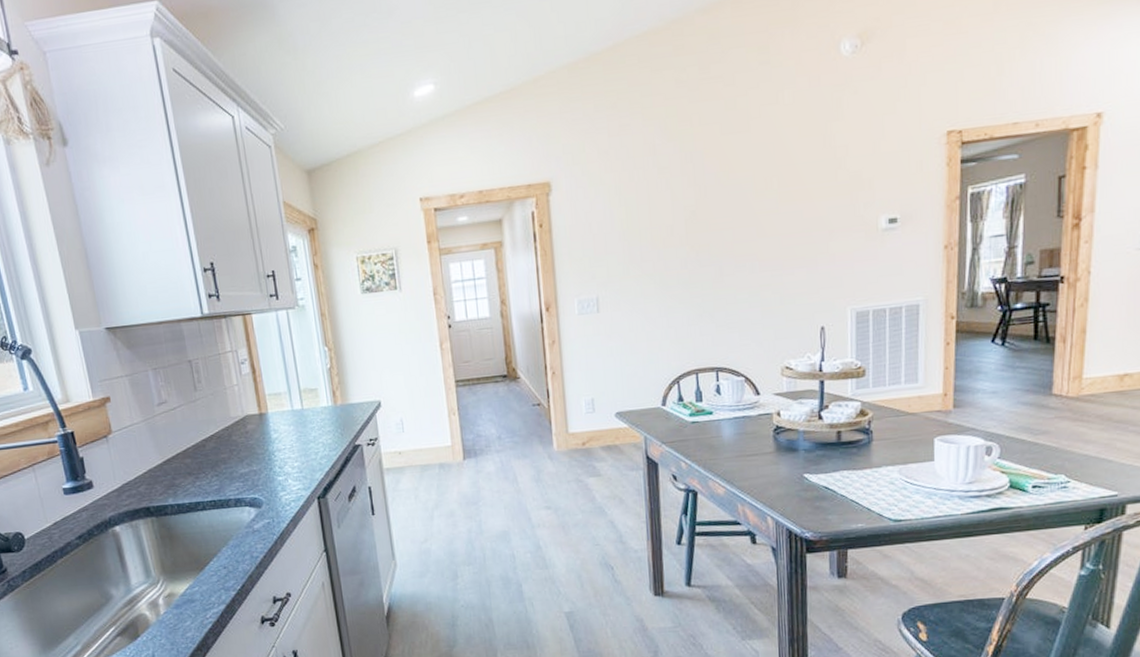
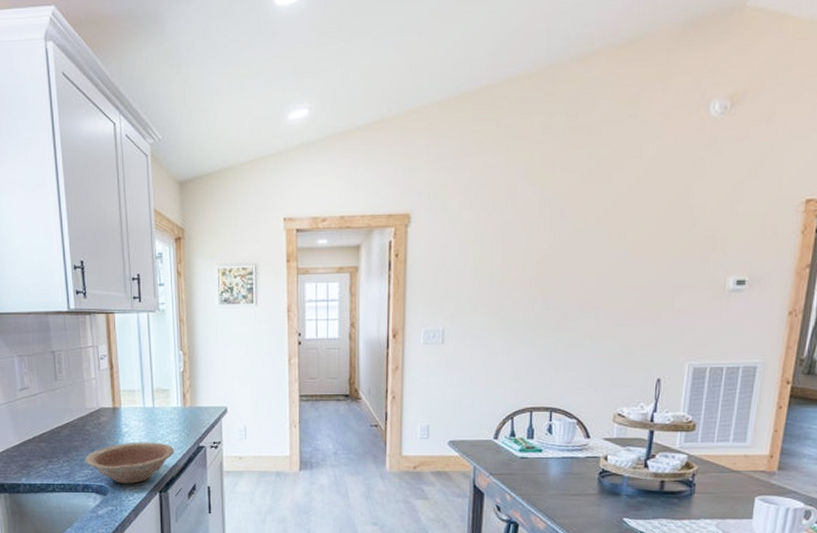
bowl: none [235,445,330,494] -> present [85,442,175,484]

